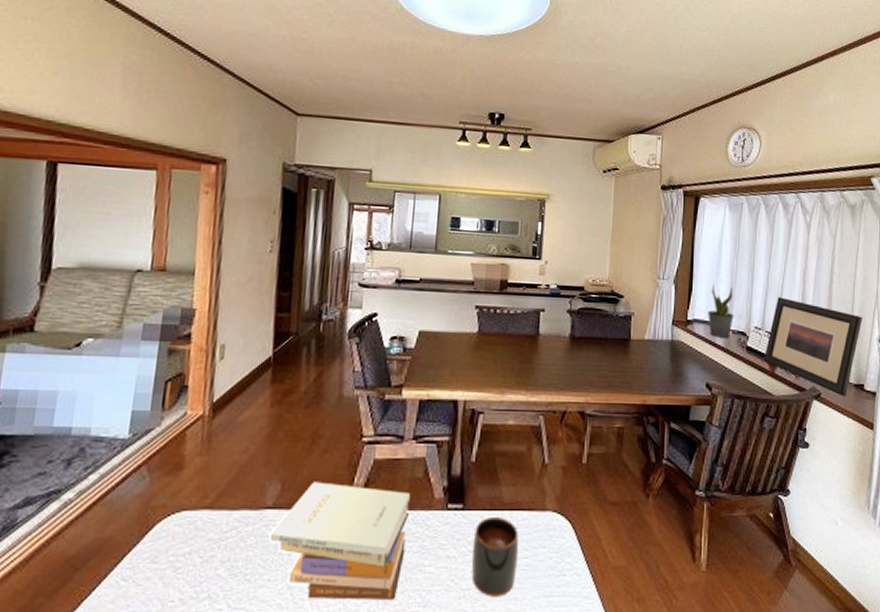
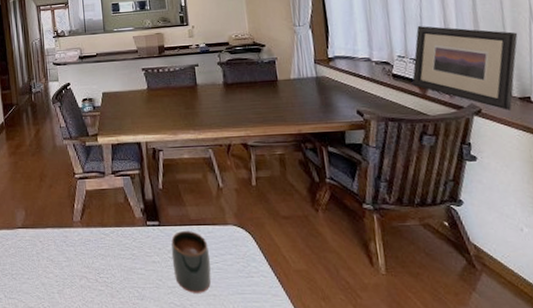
books: present [269,481,411,601] -> none [23,208,121,295]
potted plant: present [708,284,733,338] -> none [347,24,375,70]

